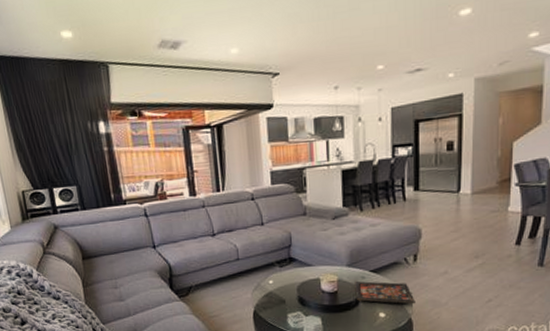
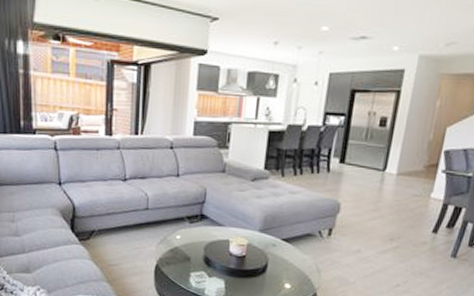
board game: present [355,281,416,305] -> none [264,247,324,279]

